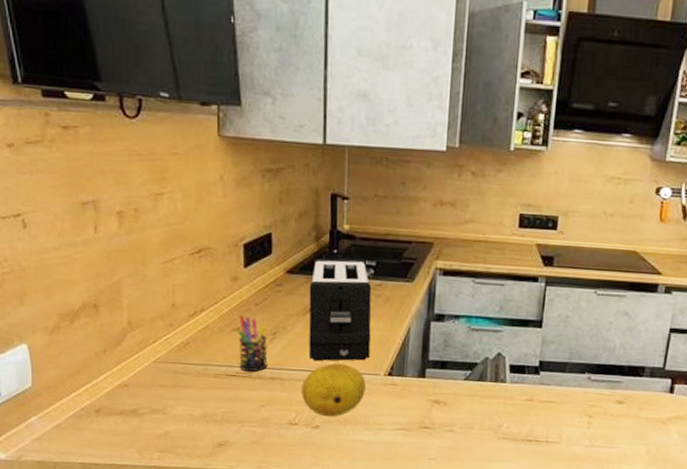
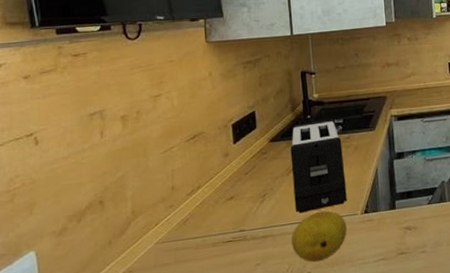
pen holder: present [237,316,268,372] -> none [231,185,260,236]

